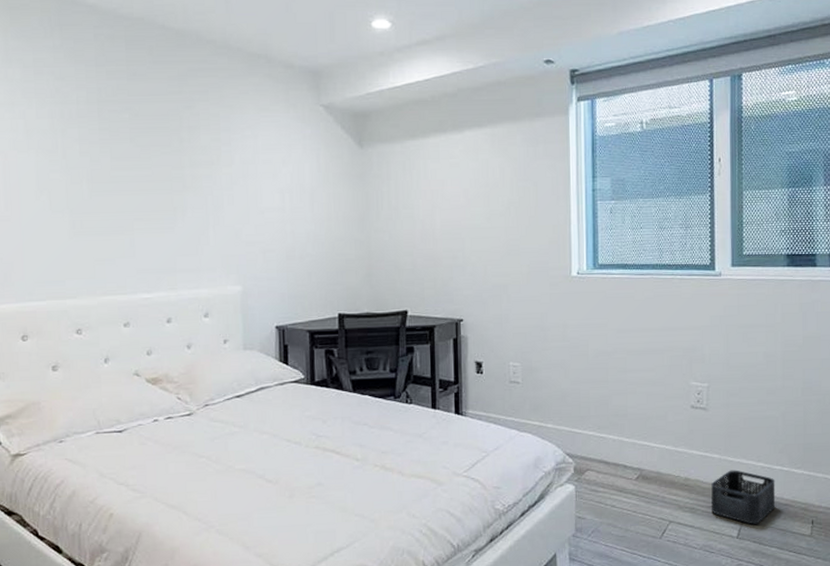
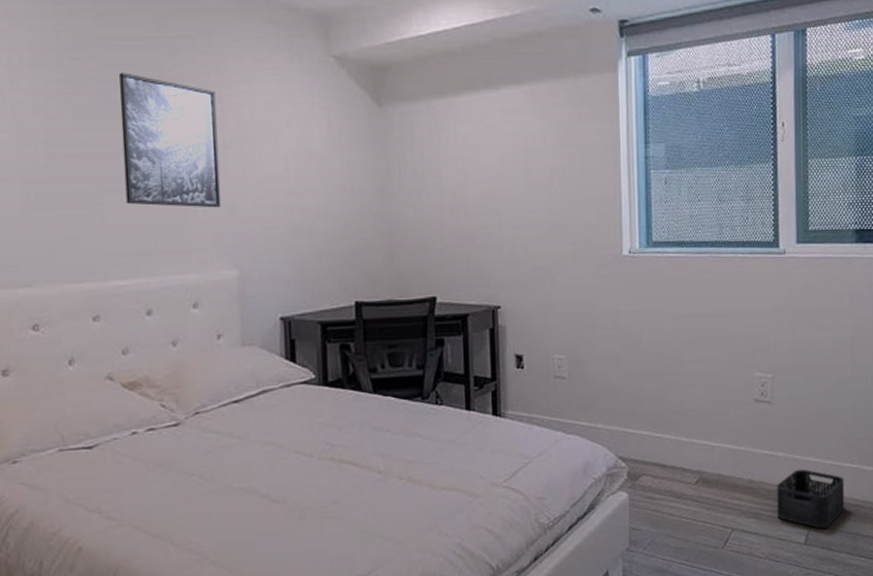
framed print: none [147,122,229,234] -> present [118,72,222,208]

